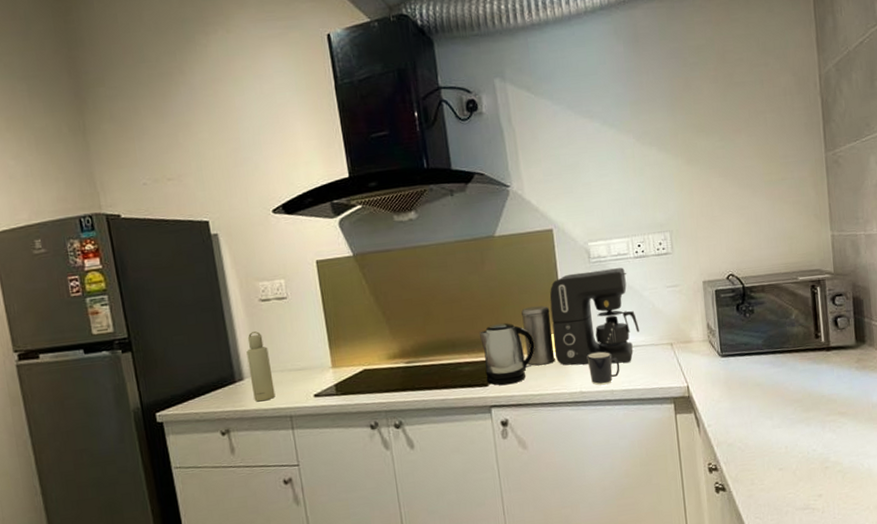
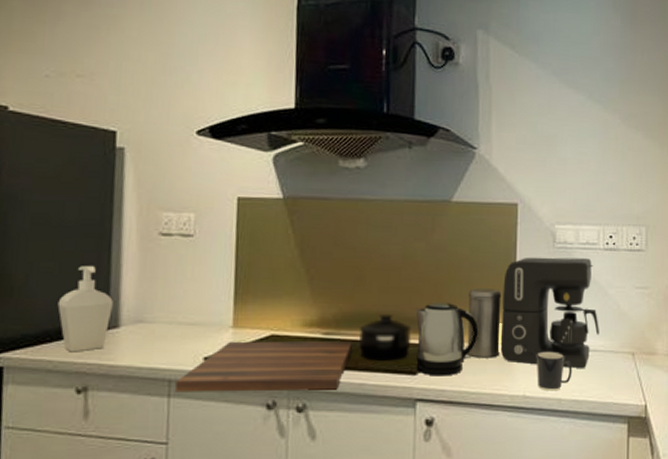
soap bottle: none [192,334,236,404] -> present [57,266,113,352]
bottle: present [246,330,275,402] -> none [127,269,158,357]
cutting board: none [296,366,432,425] -> present [175,341,353,392]
saucepan: none [434,339,480,379] -> present [358,313,412,361]

